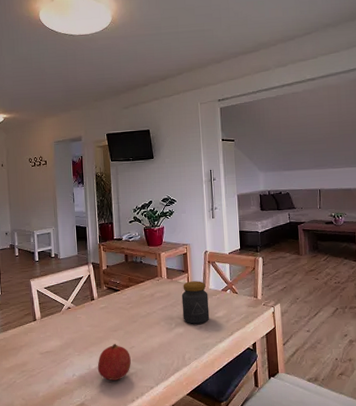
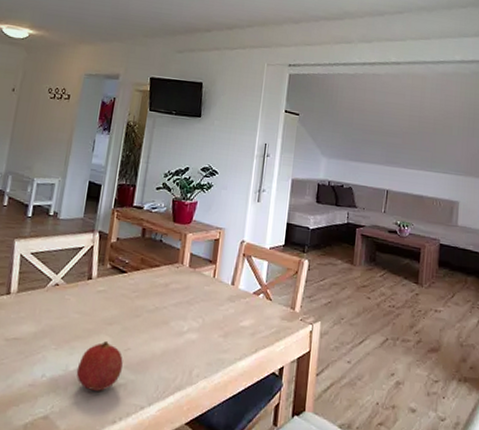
jar: present [181,281,210,324] -> none [199,275,236,333]

